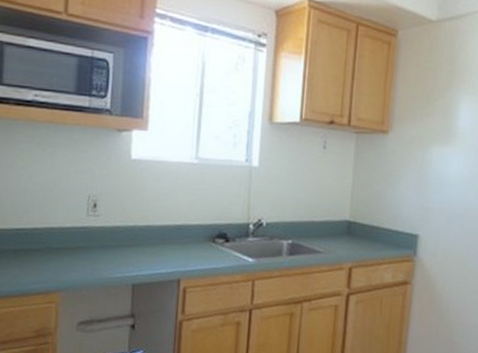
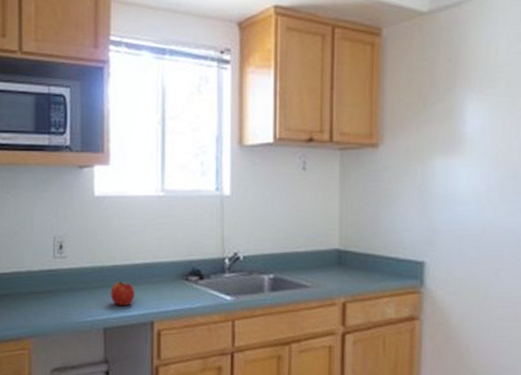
apple: none [141,240,165,264] -> present [110,281,135,306]

